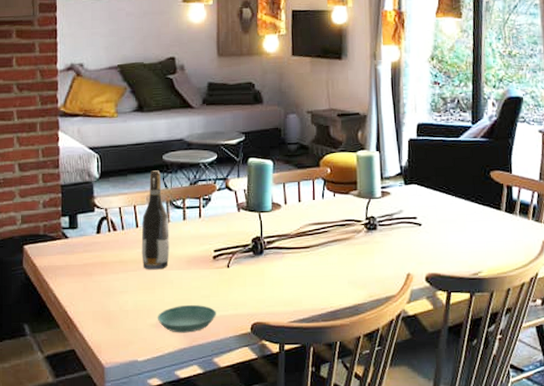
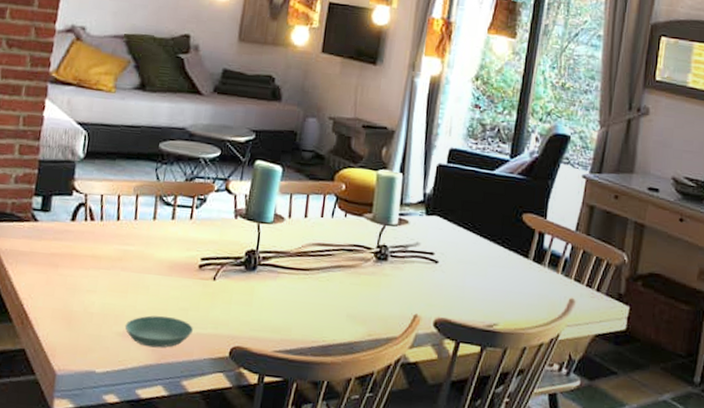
wine bottle: present [141,170,170,270] -> none [117,158,156,272]

